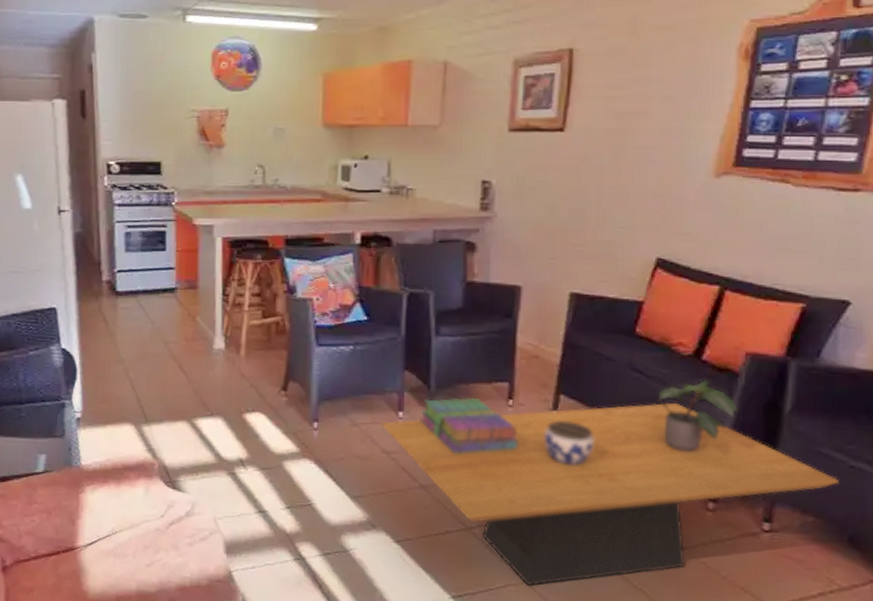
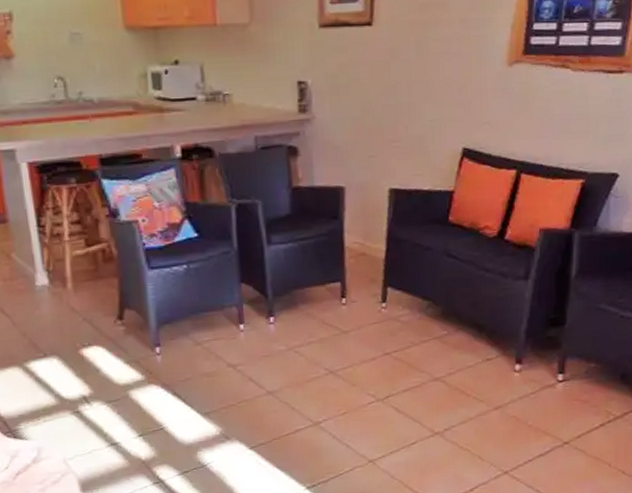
coffee table: present [381,402,839,586] -> none [223,281,613,465]
books: present [420,397,518,454] -> none [260,300,354,357]
jar: present [545,421,593,466] -> none [377,311,419,352]
potted plant: present [656,380,740,453] -> none [469,257,537,325]

